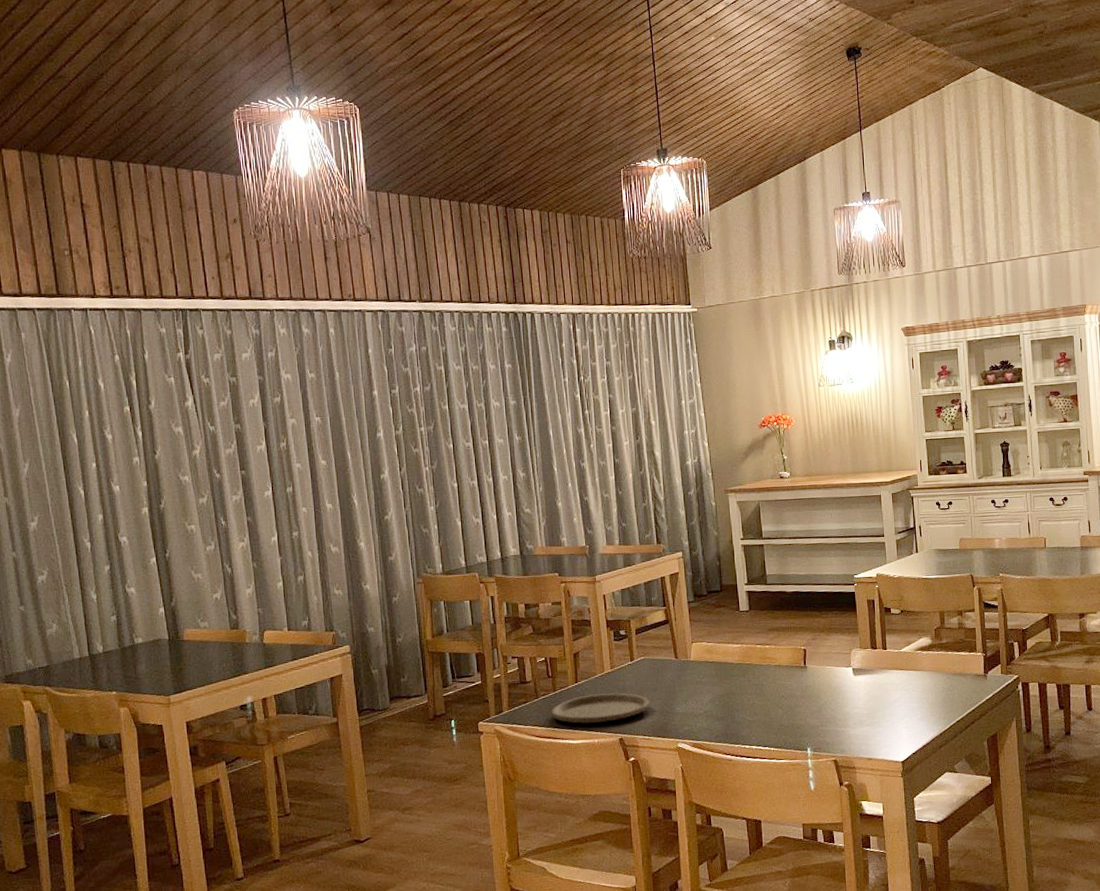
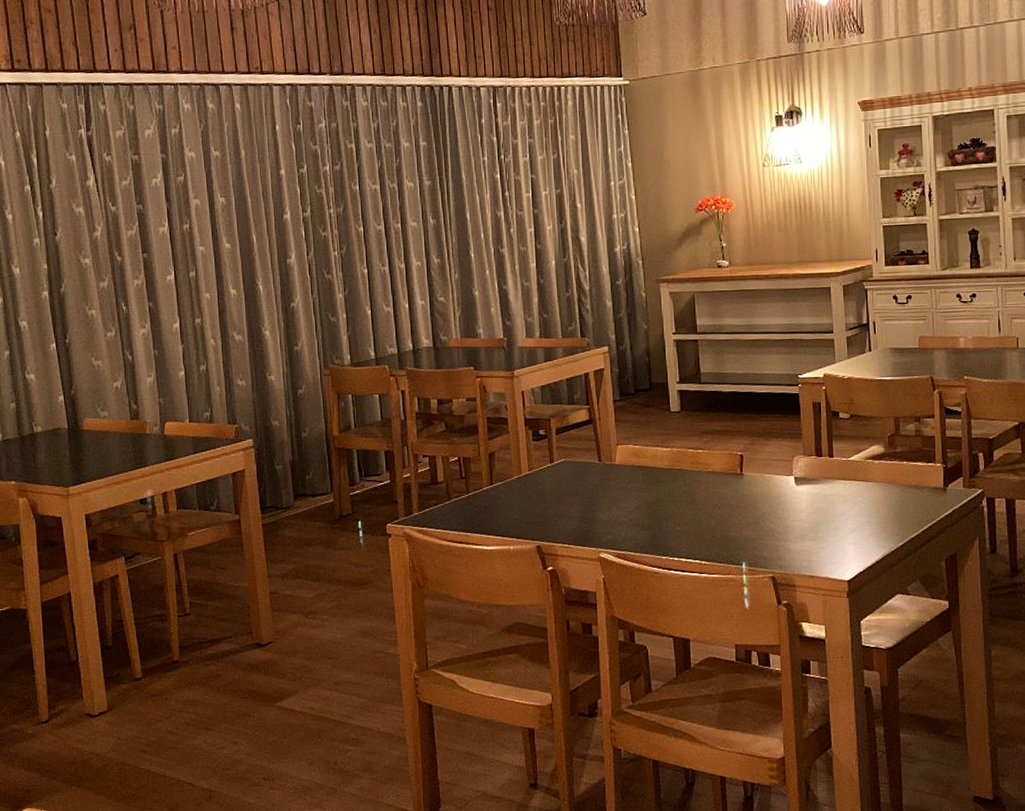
plate: present [551,693,650,724] -> none [464,497,571,529]

